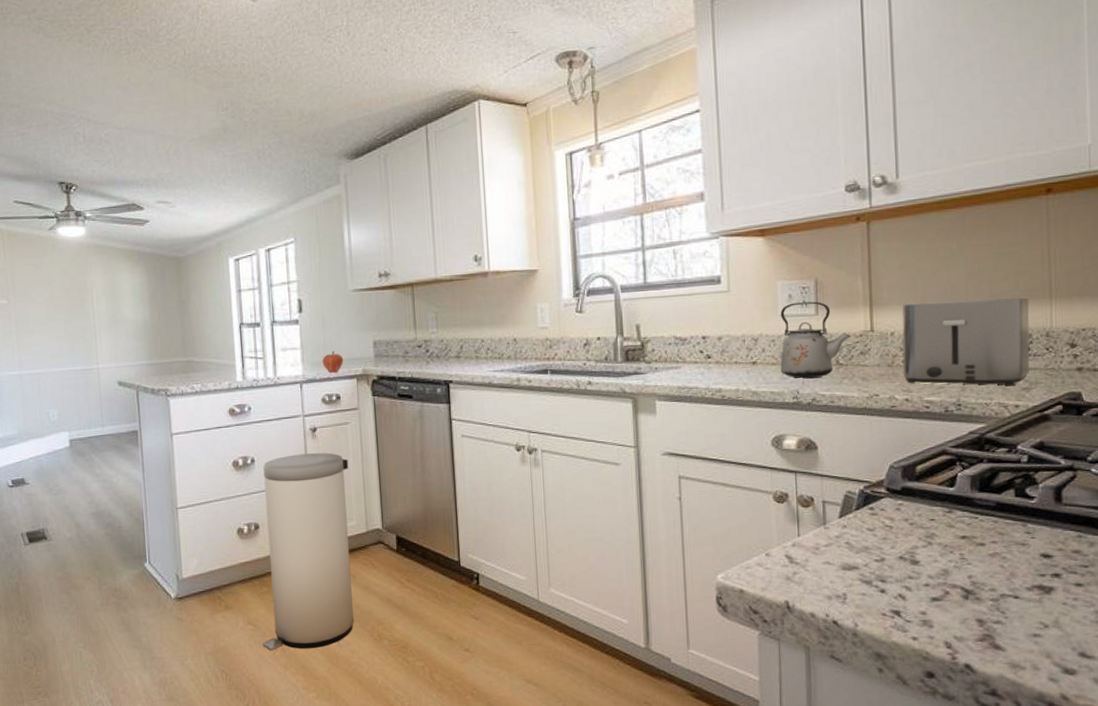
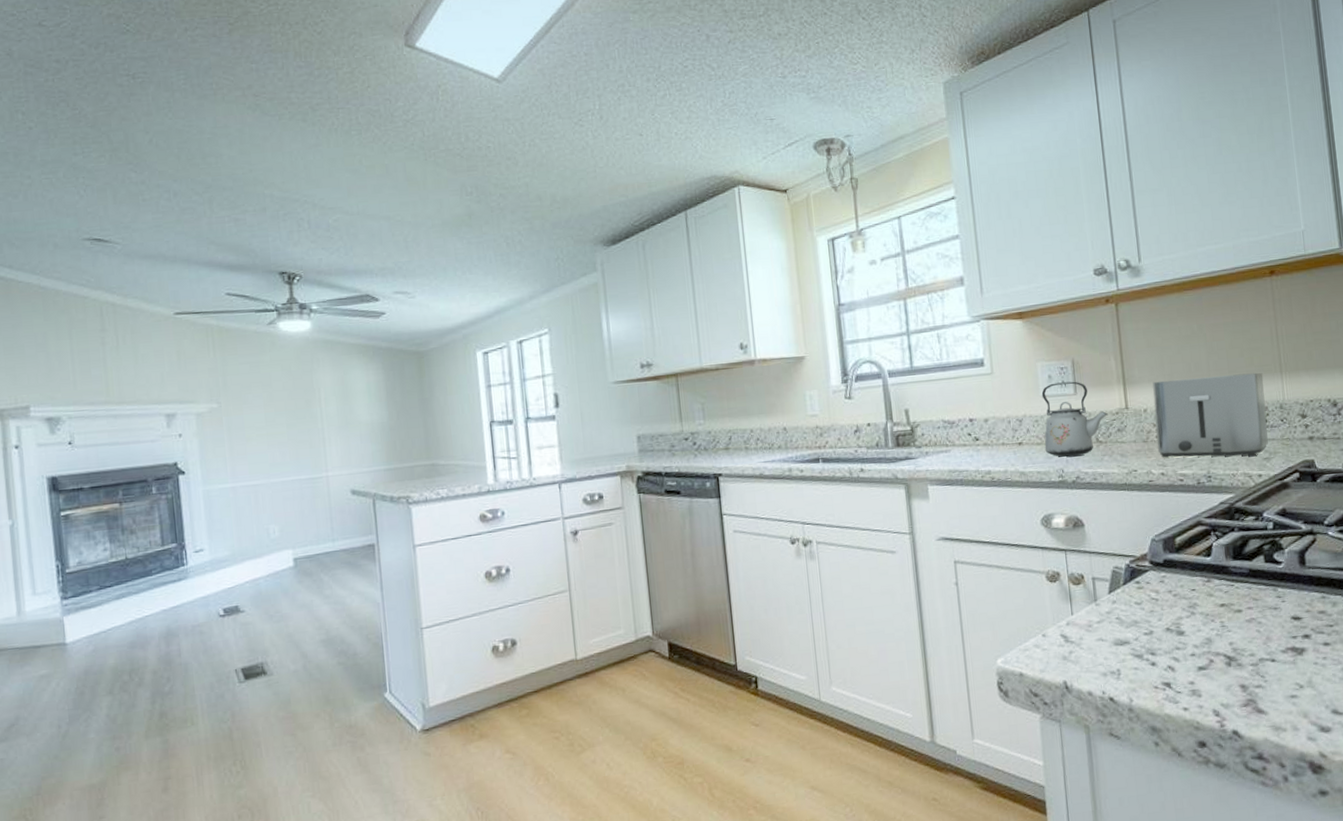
pedal bin: present [263,453,354,650] -> none [519,557,625,780]
fruit: present [322,350,344,374] -> none [582,447,606,472]

